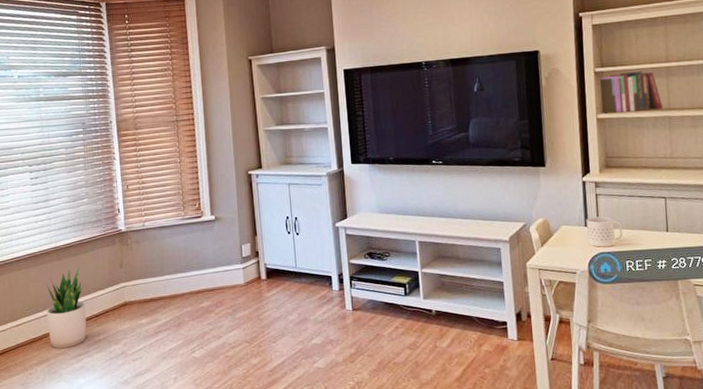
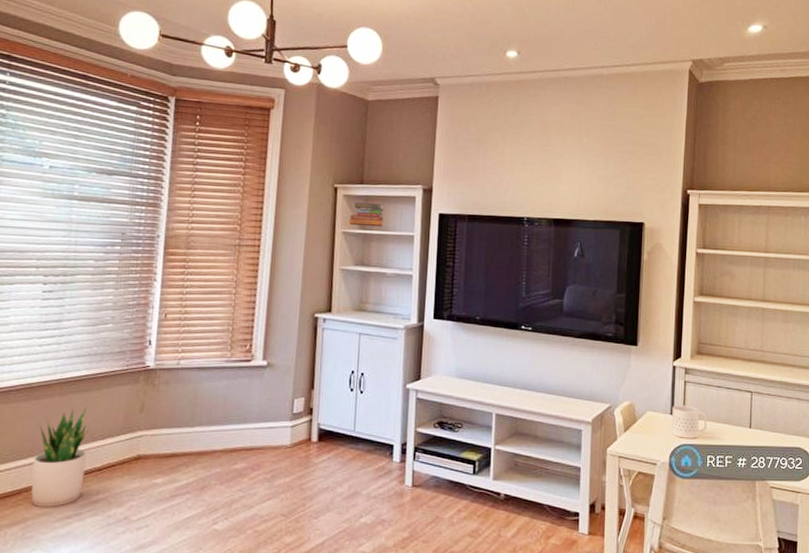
books: none [265,68,296,91] -> present [348,202,384,227]
books: present [600,71,664,114] -> none [699,257,759,300]

